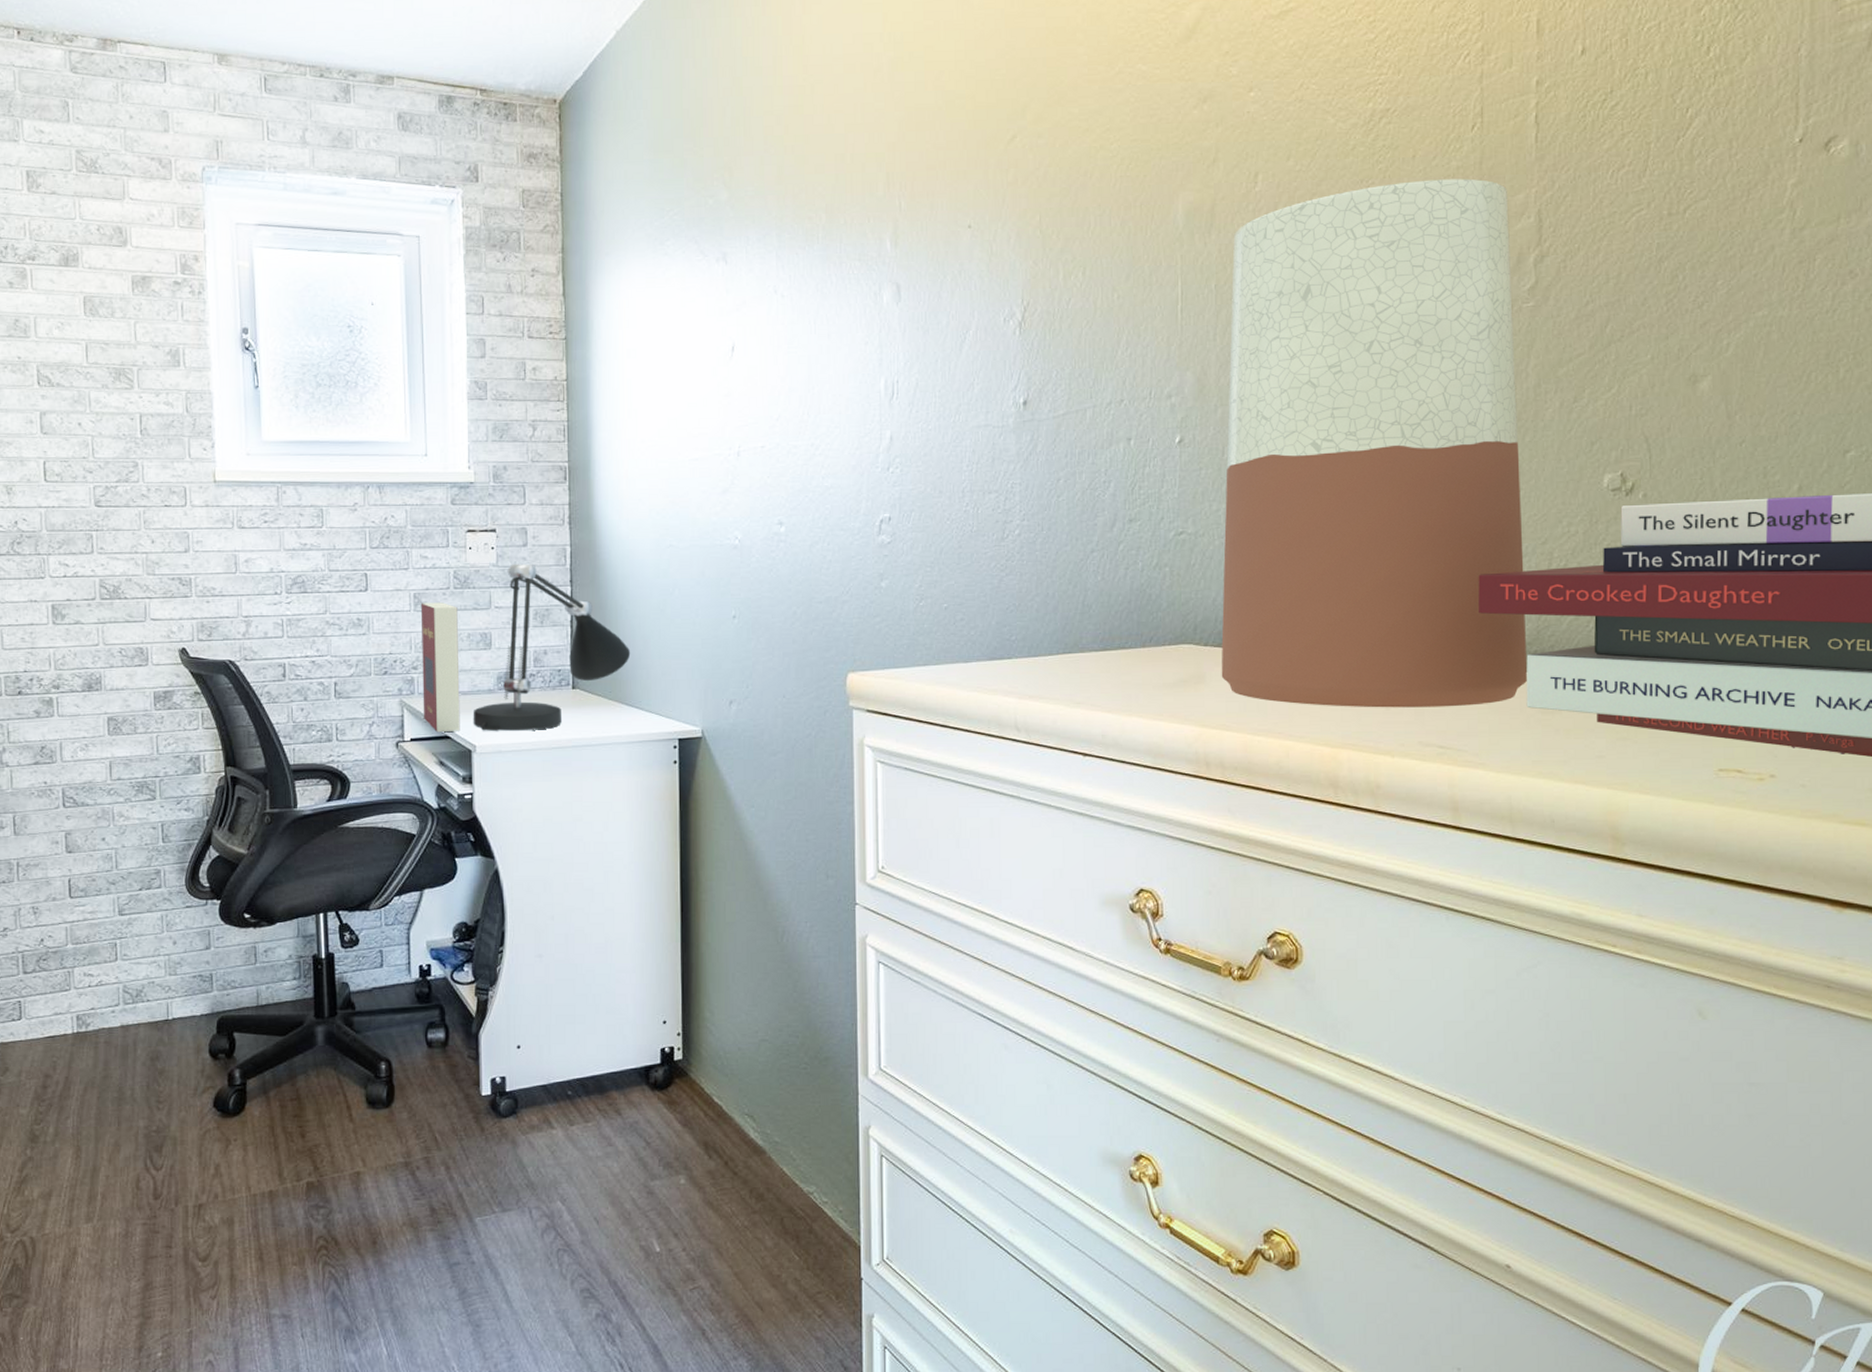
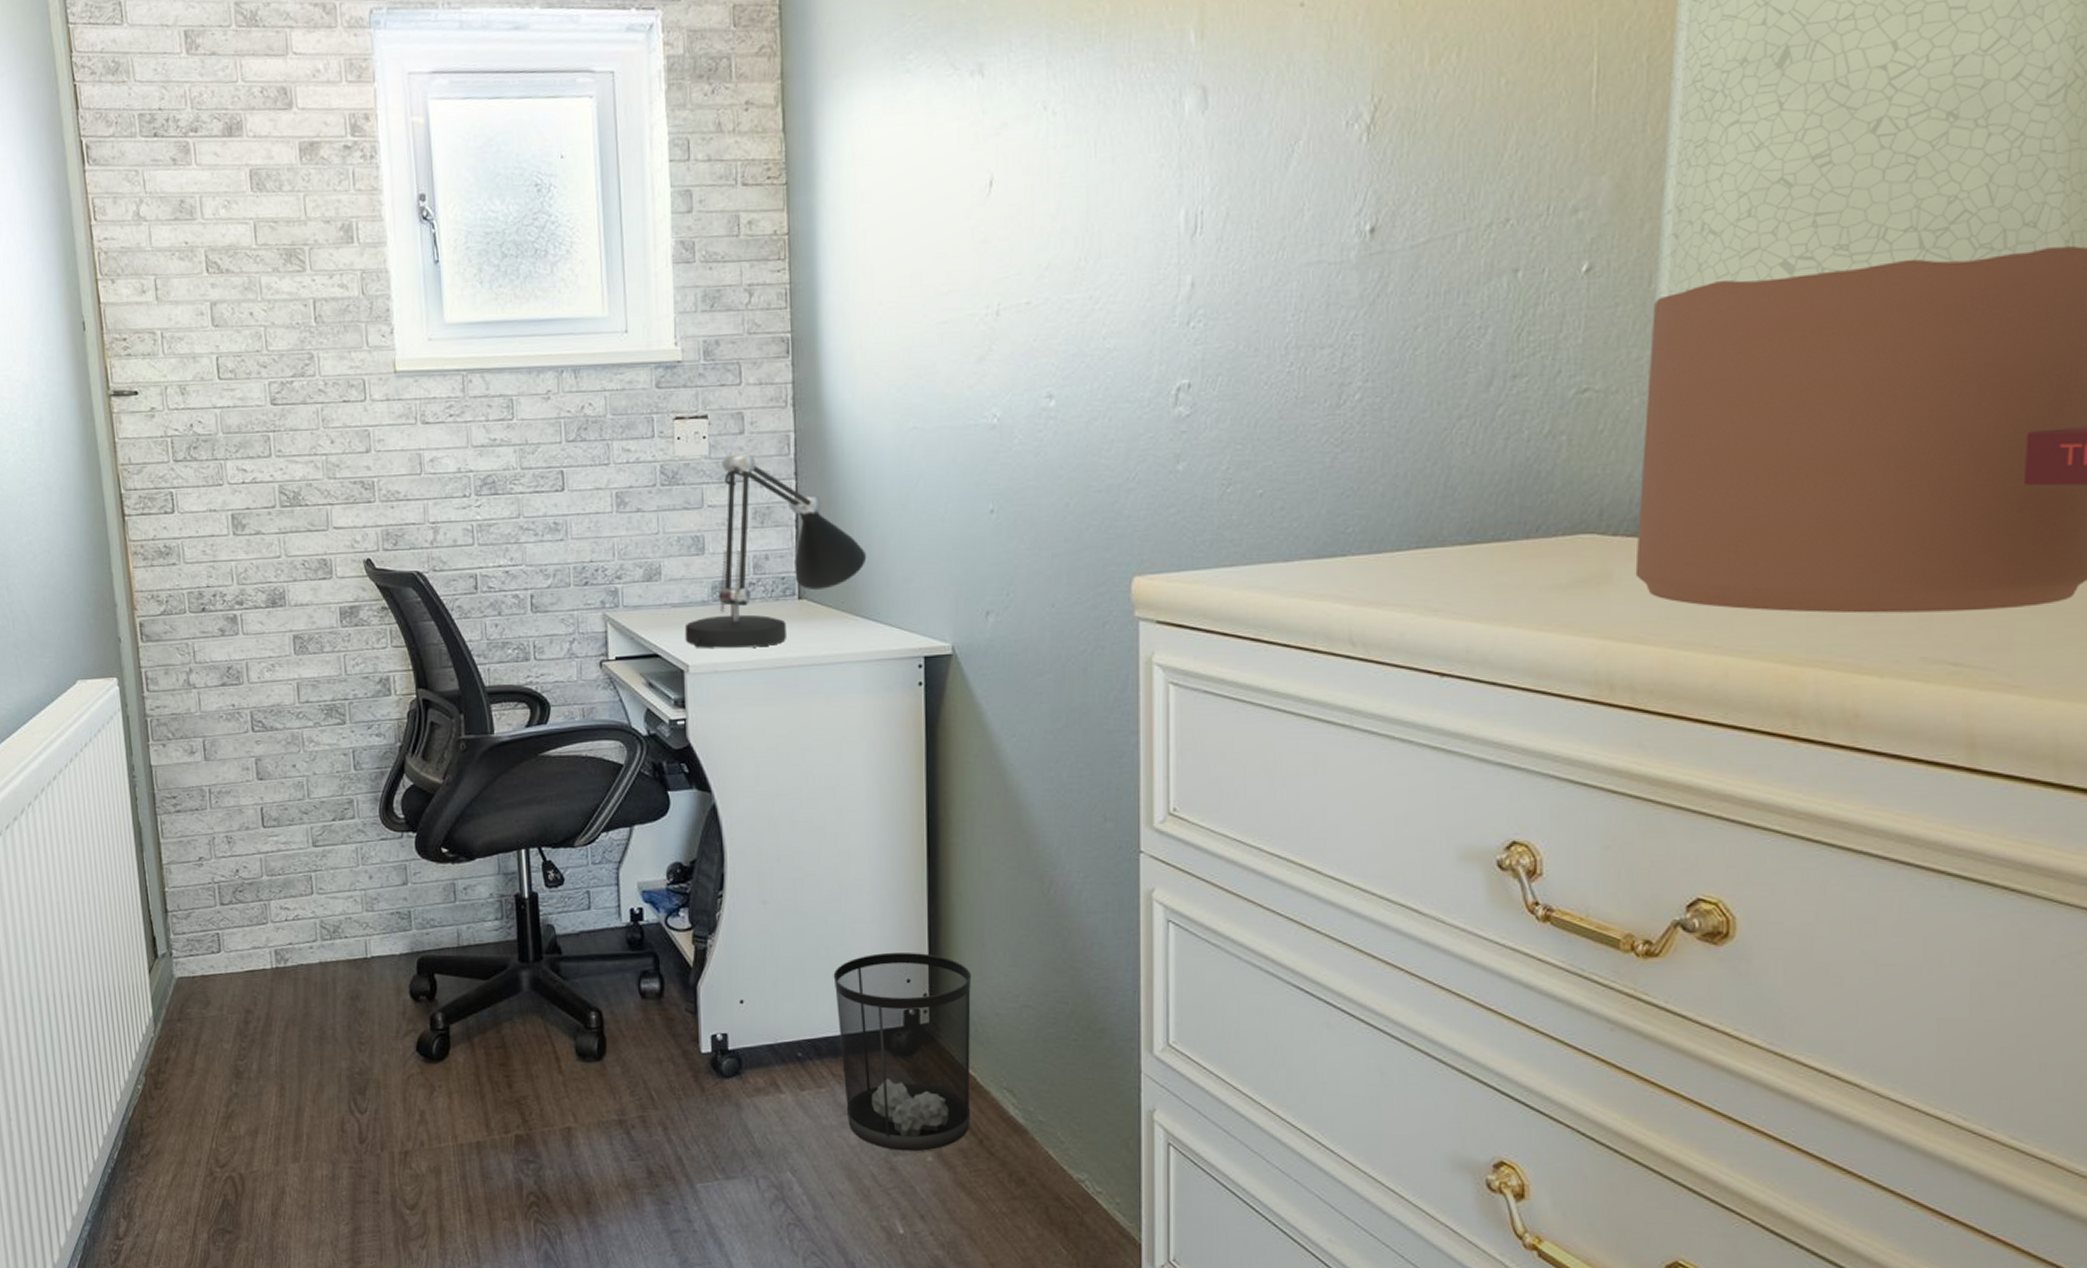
book: present [420,602,460,733] -> none [623,502,671,651]
waste bin: none [600,997,718,1176] -> present [833,952,972,1152]

